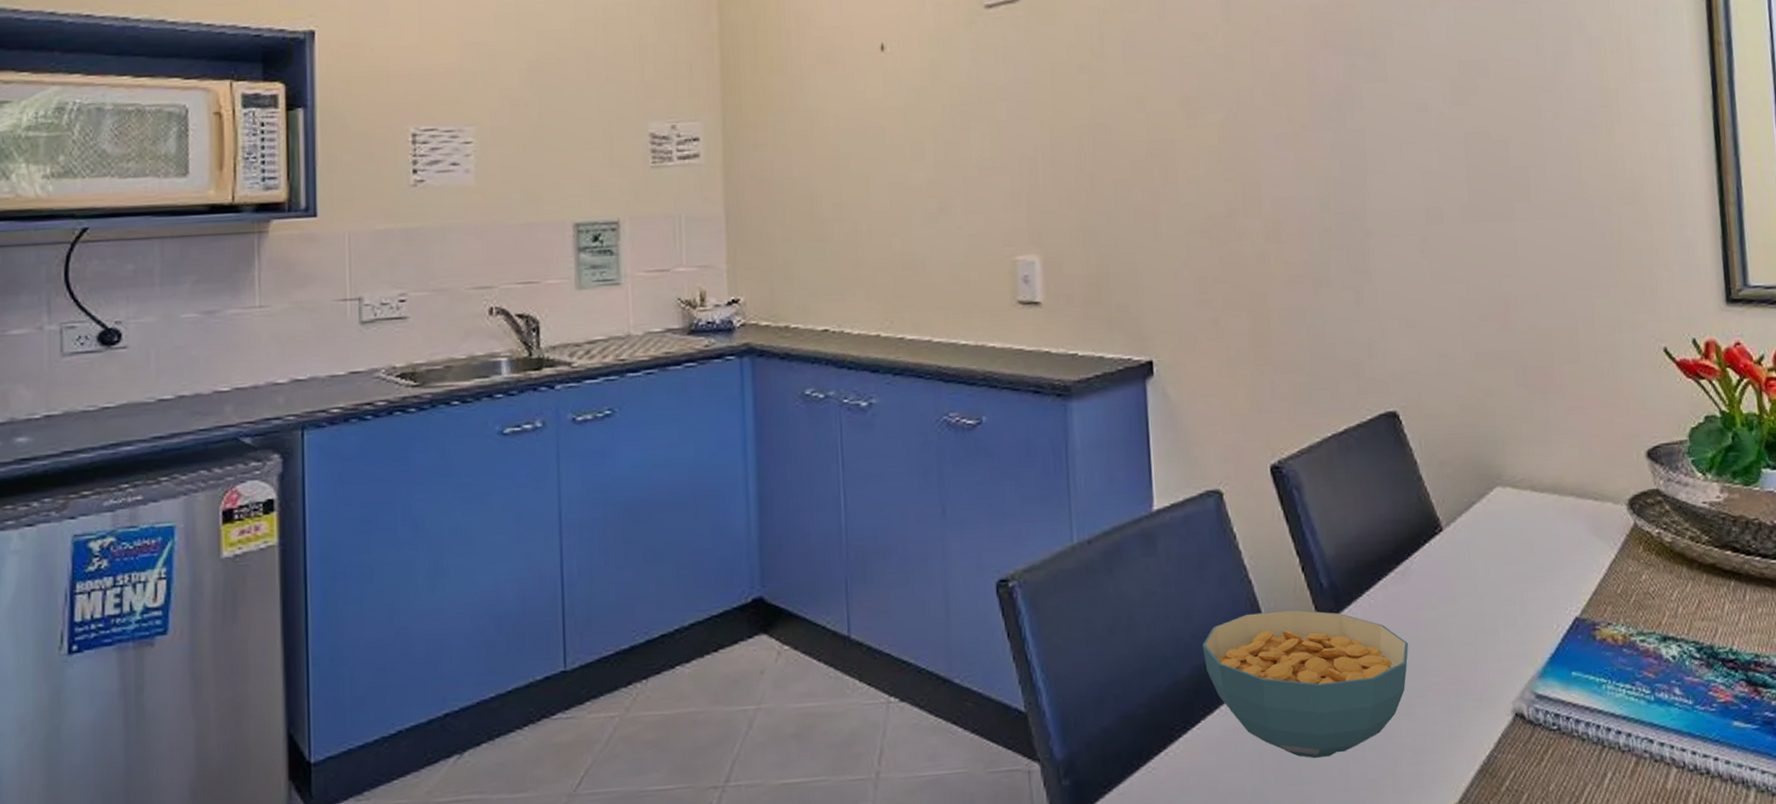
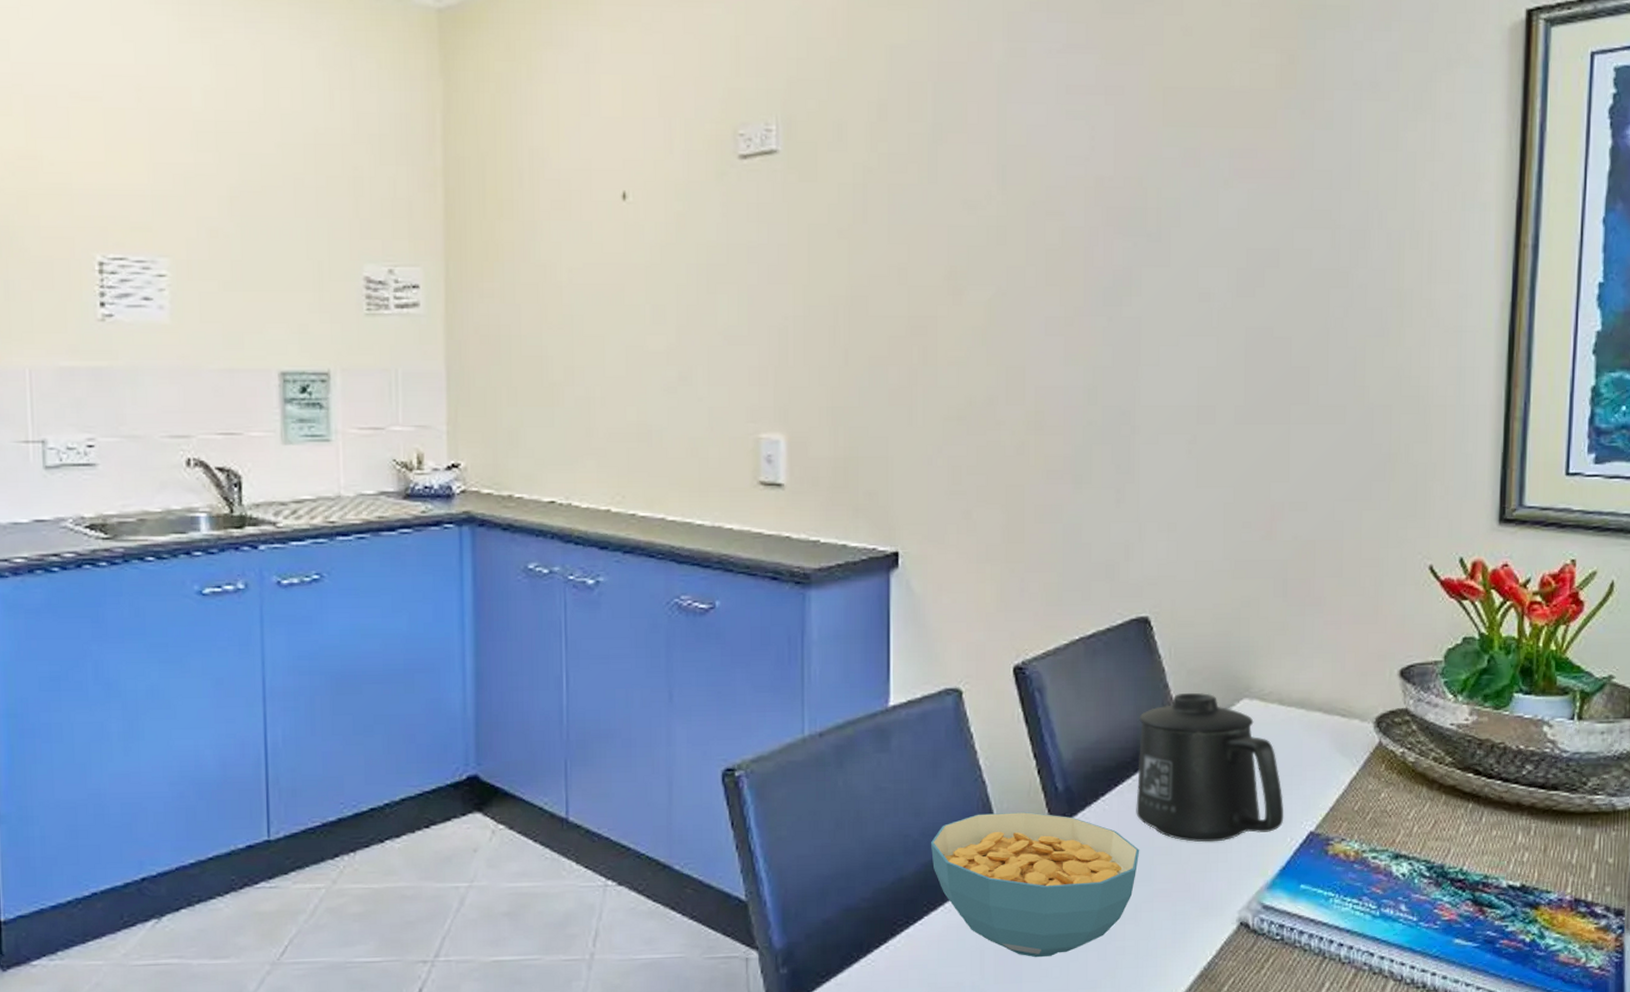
mug: none [1396,483,1548,633] -> present [1136,692,1284,843]

